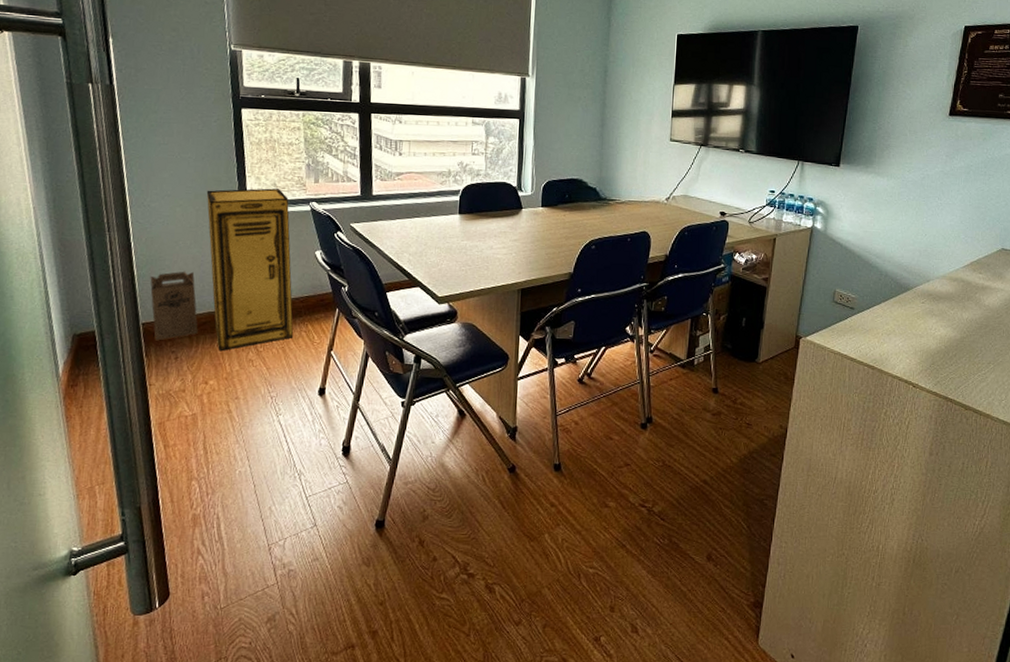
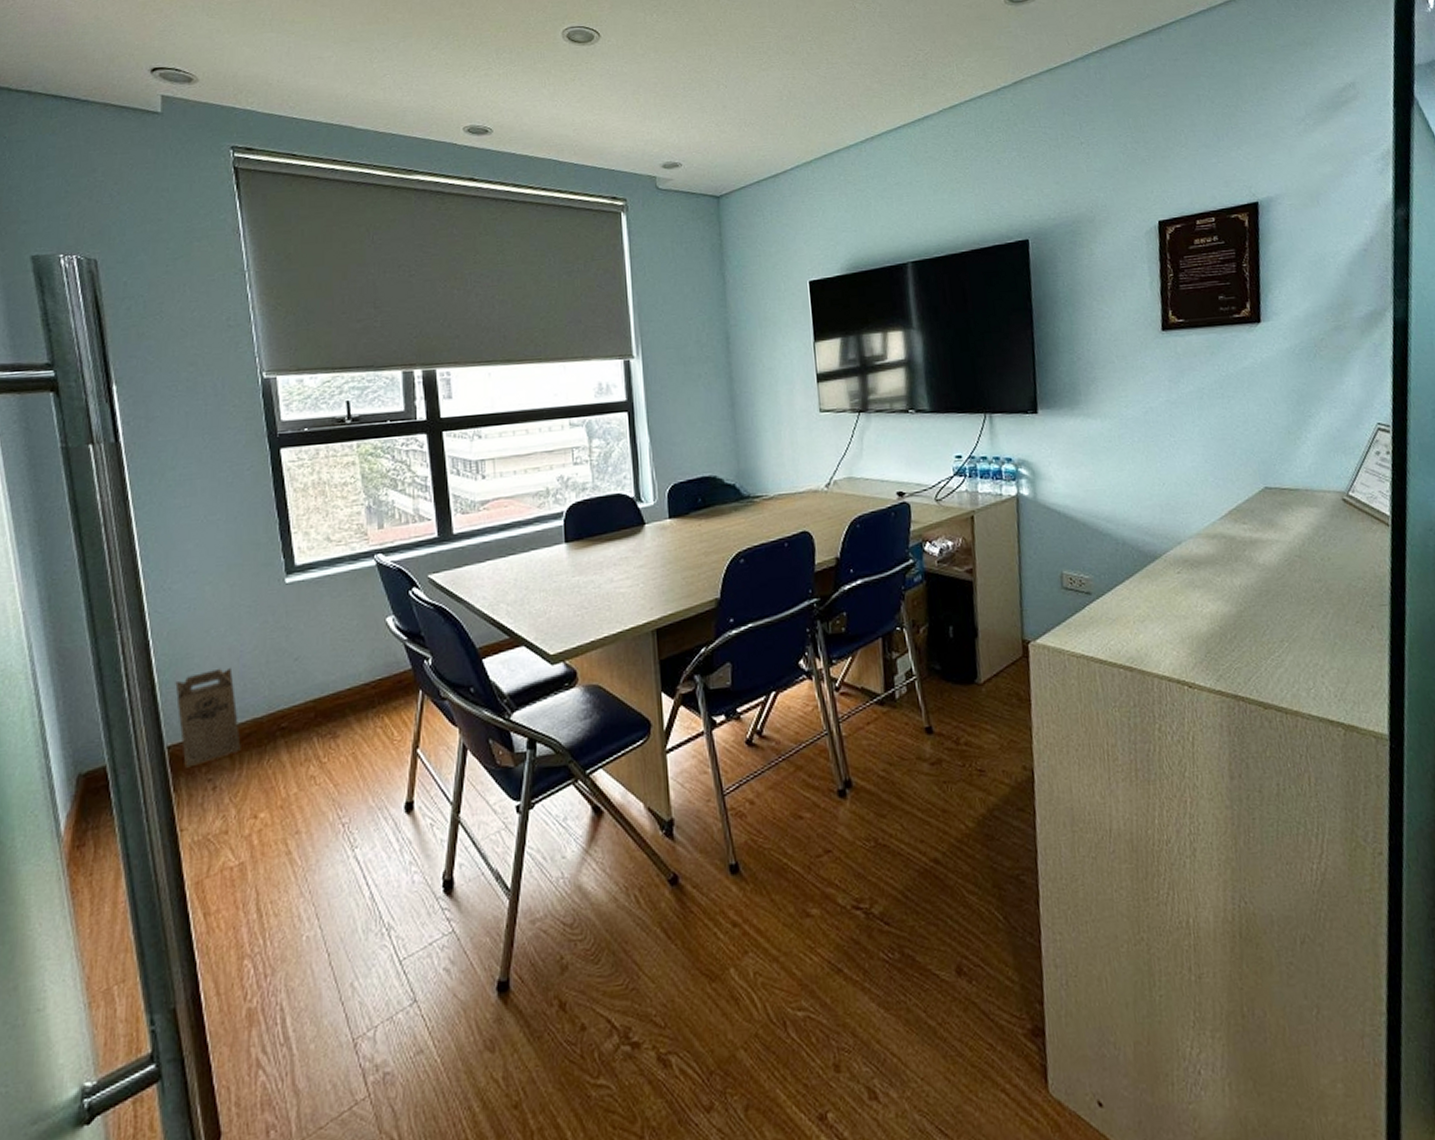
storage cabinet: present [206,188,294,352] -> none [242,543,366,771]

